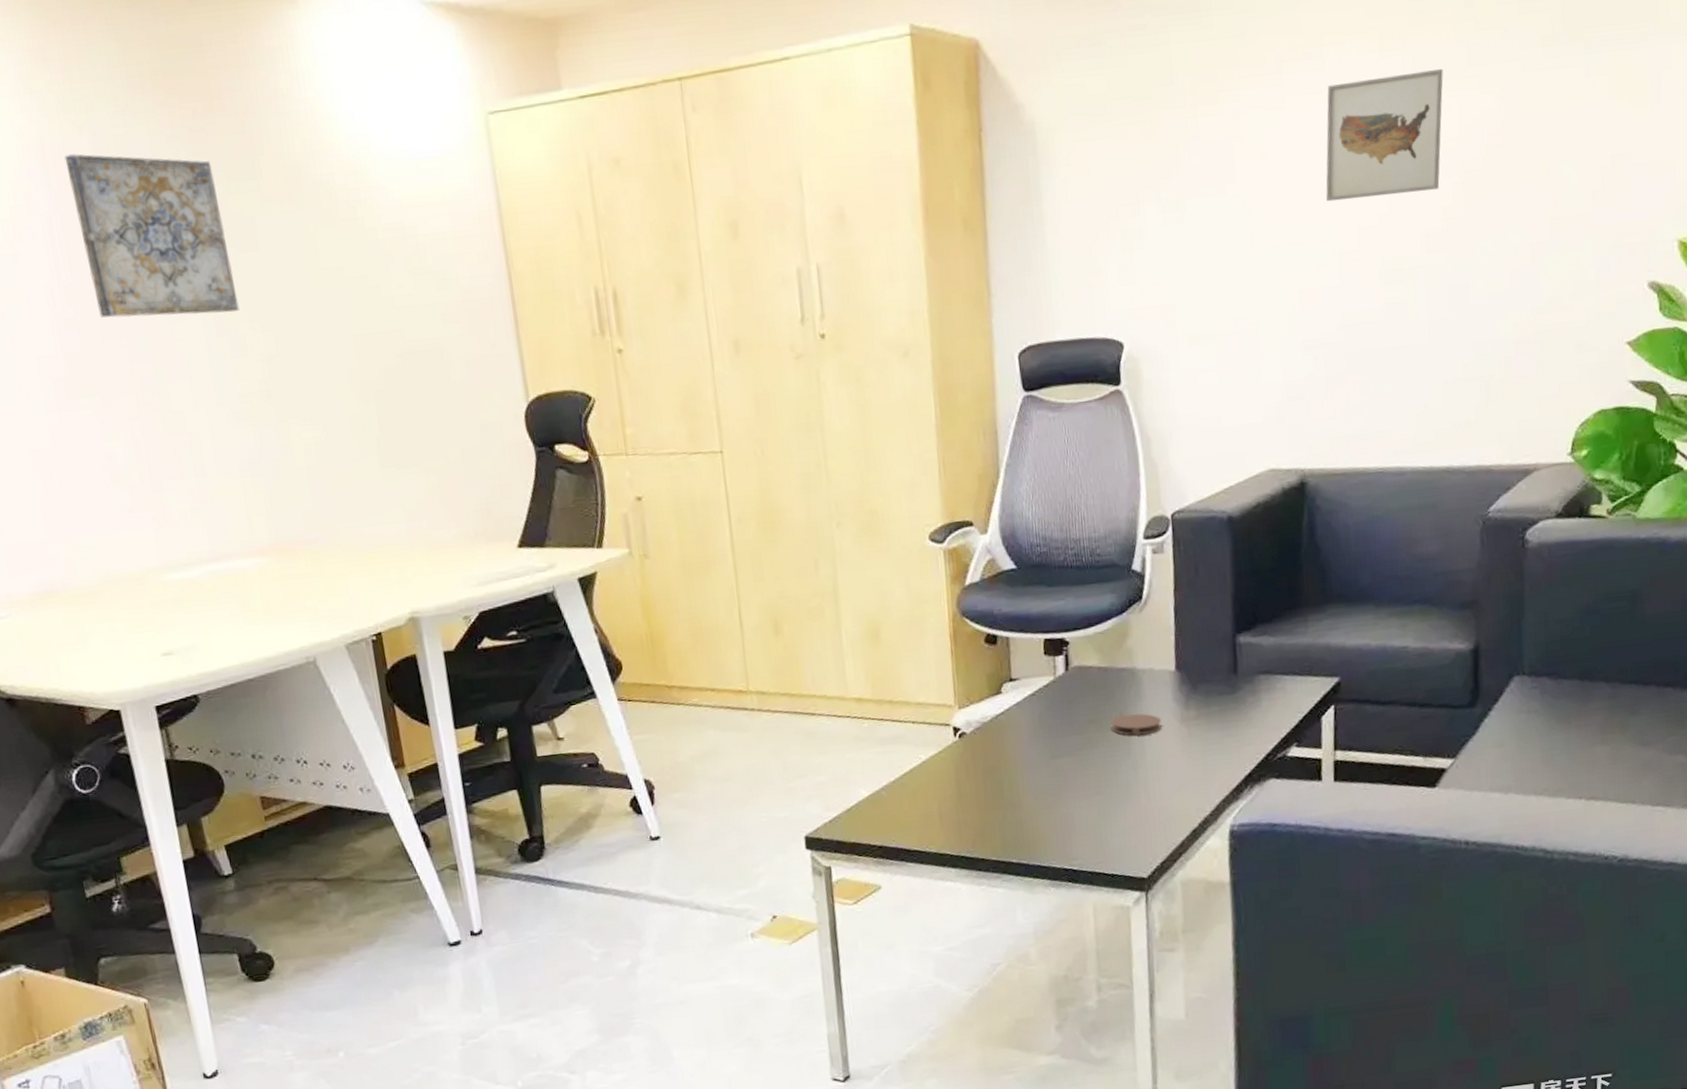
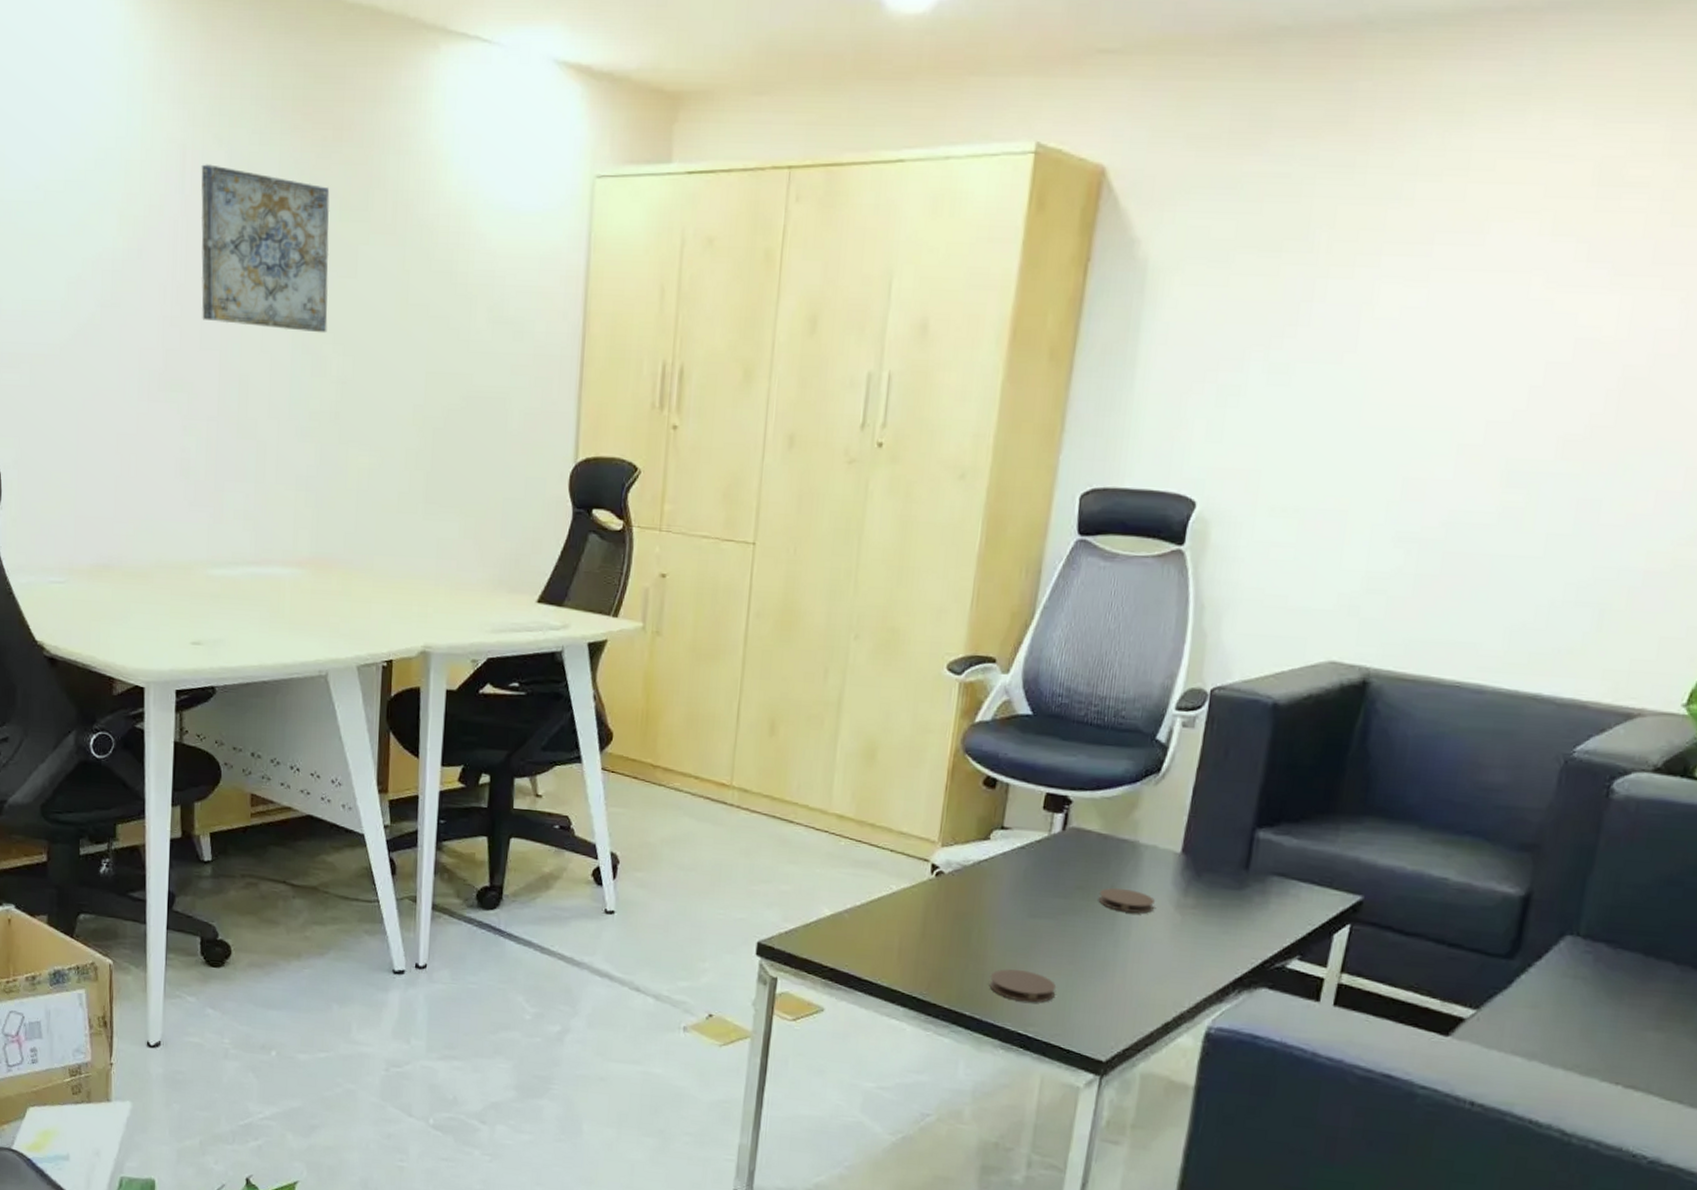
coaster: none [1028,809,1090,839] -> present [989,969,1057,1003]
wall art: present [1326,68,1443,202] -> none [1456,262,1622,392]

